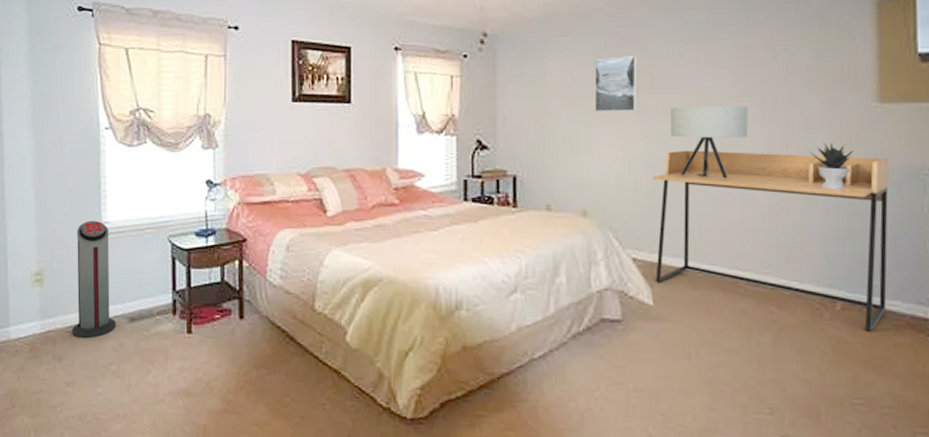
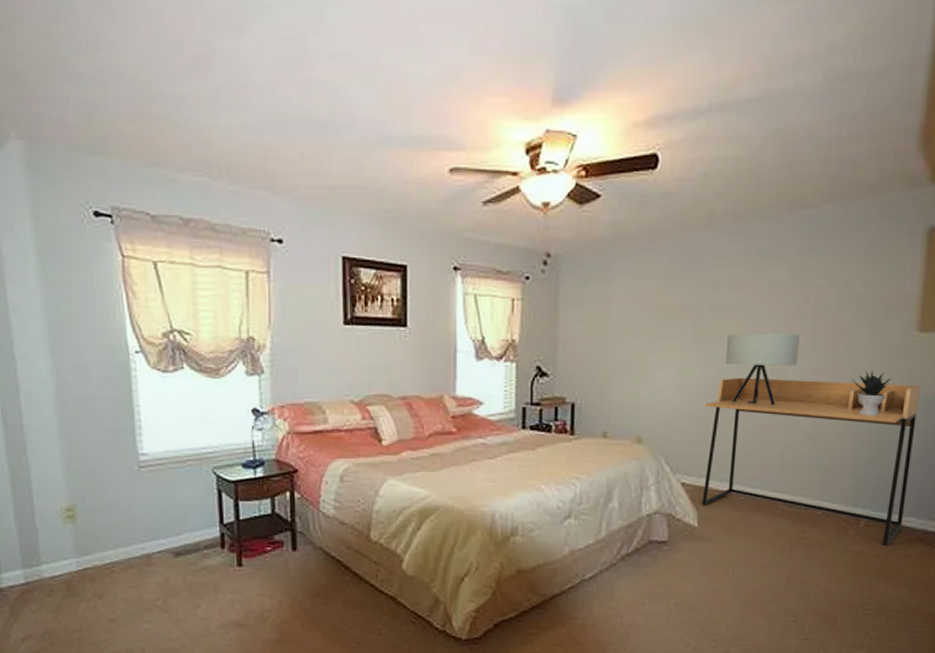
air purifier: present [71,220,117,339] -> none [110,452,161,575]
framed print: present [594,56,637,112] -> none [654,281,699,339]

